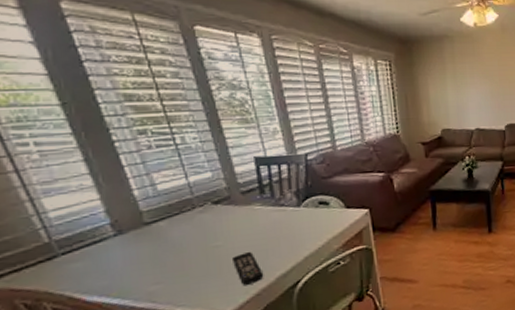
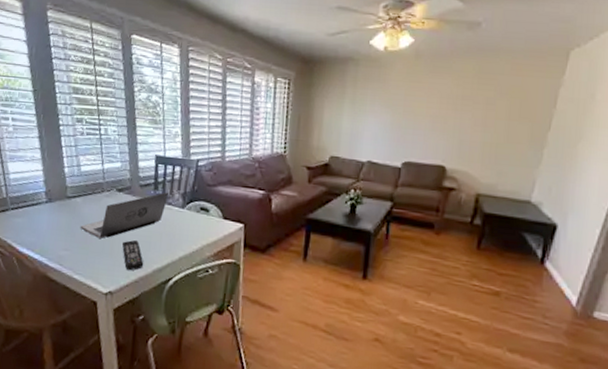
laptop: none [171,193,280,262] -> present [80,192,170,240]

